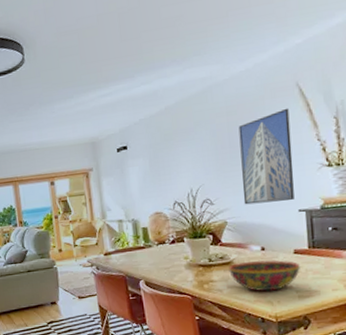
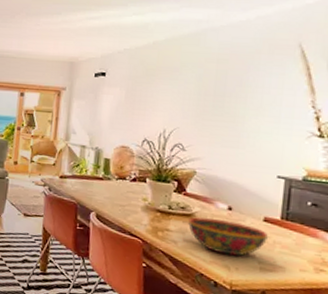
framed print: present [238,107,294,205] -> none [218,67,286,164]

